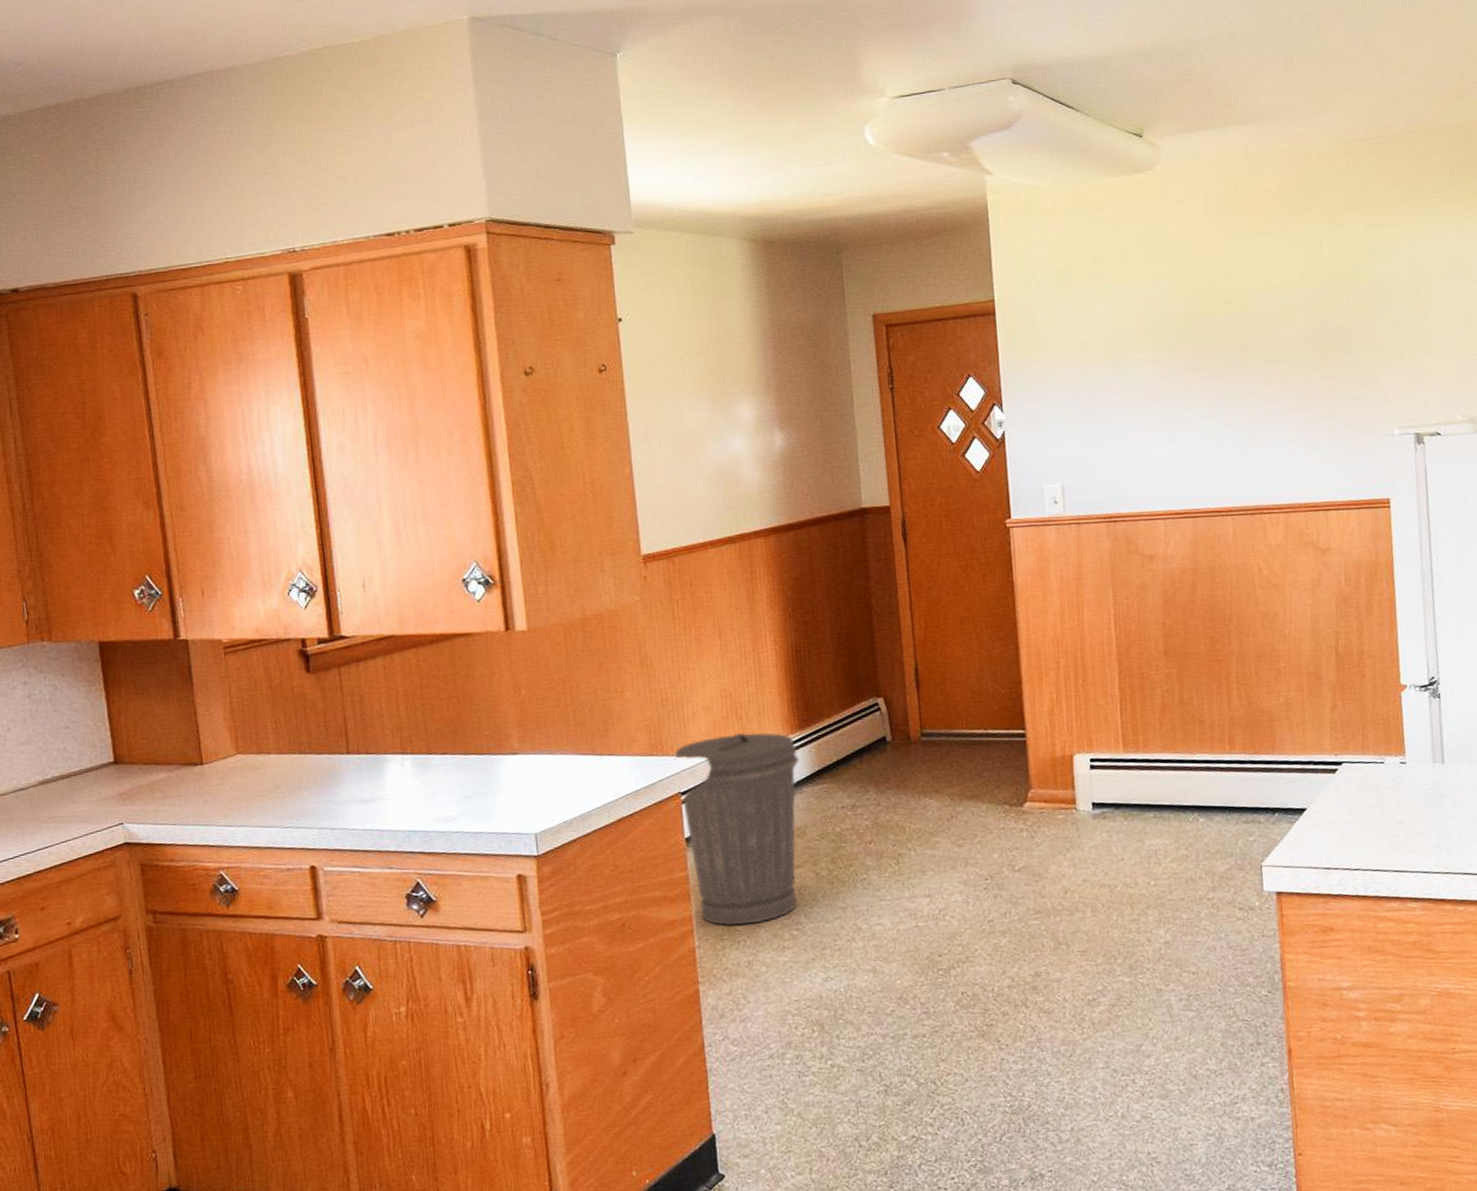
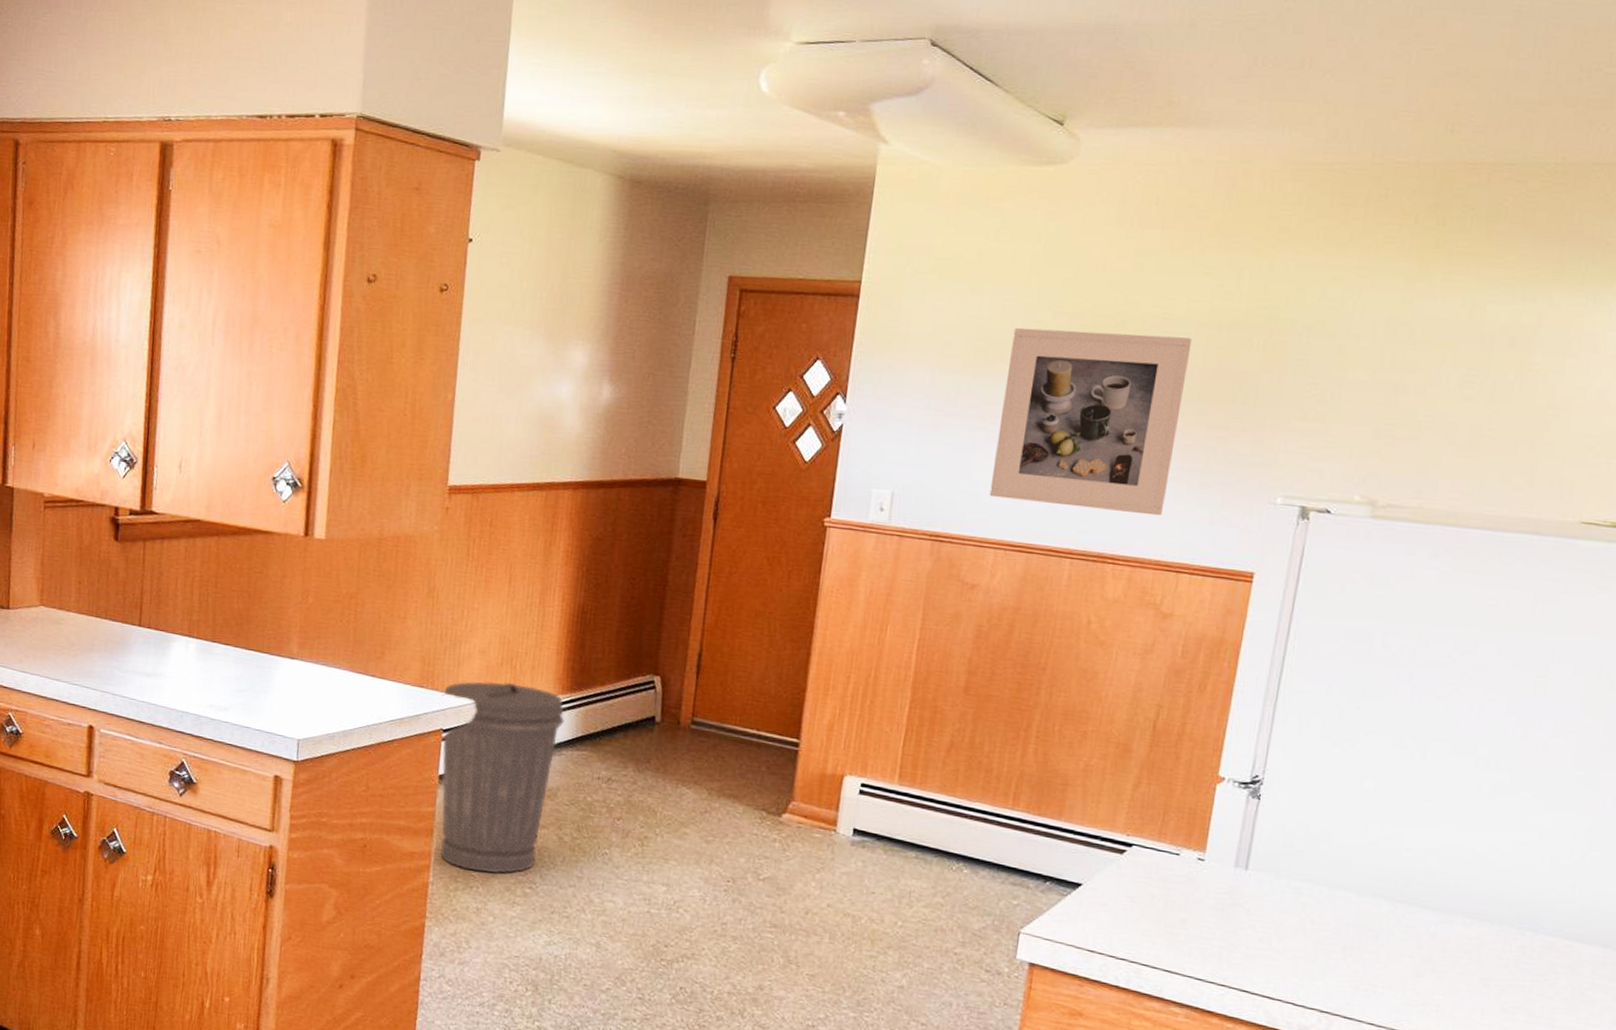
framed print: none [1138,304,1302,474] -> present [989,327,1192,516]

